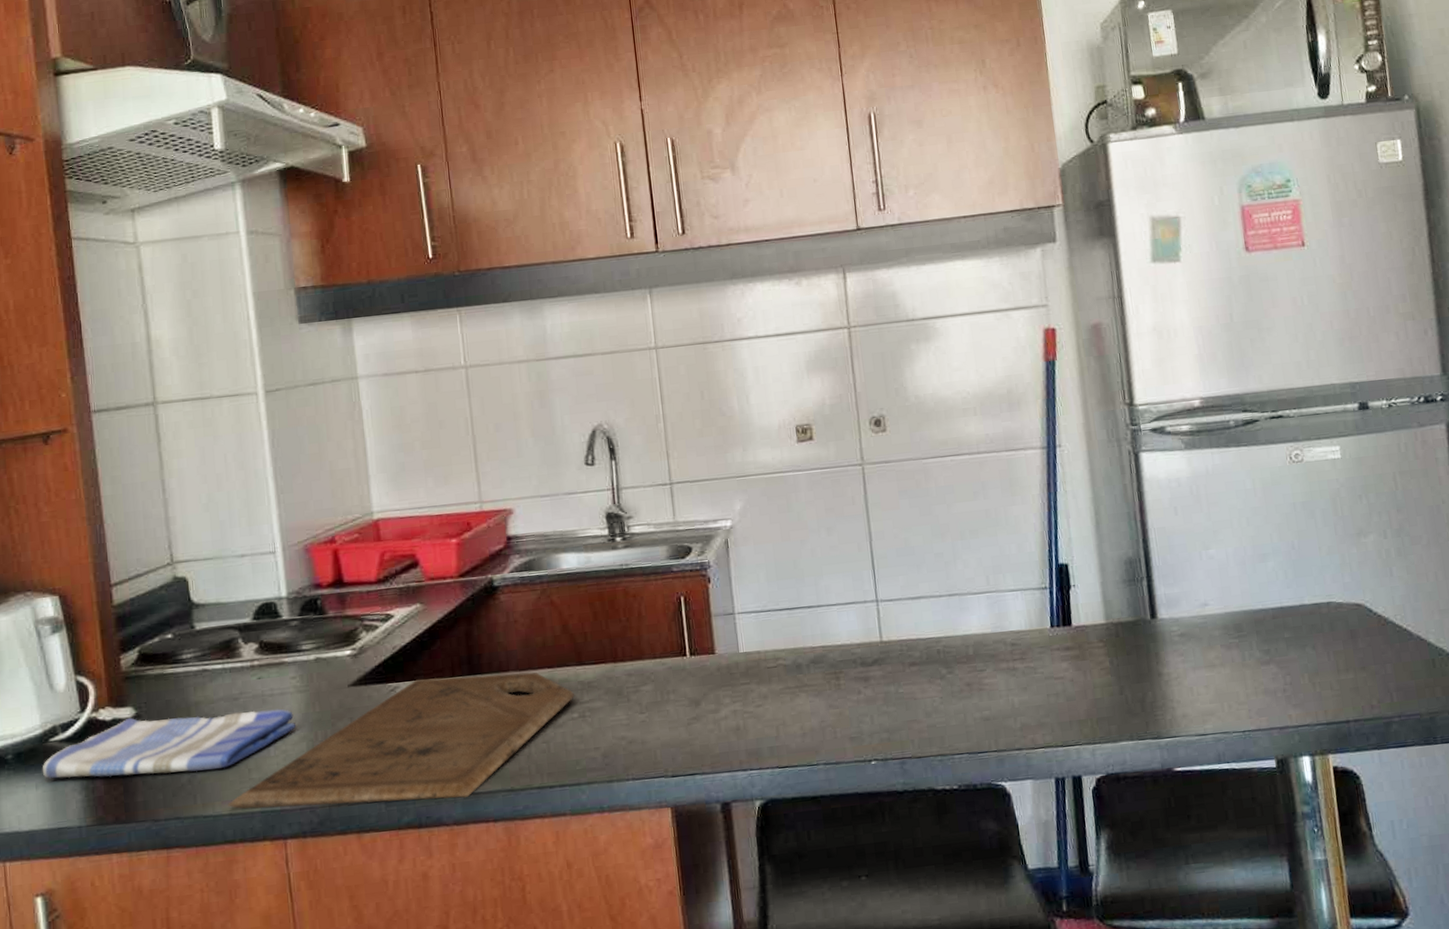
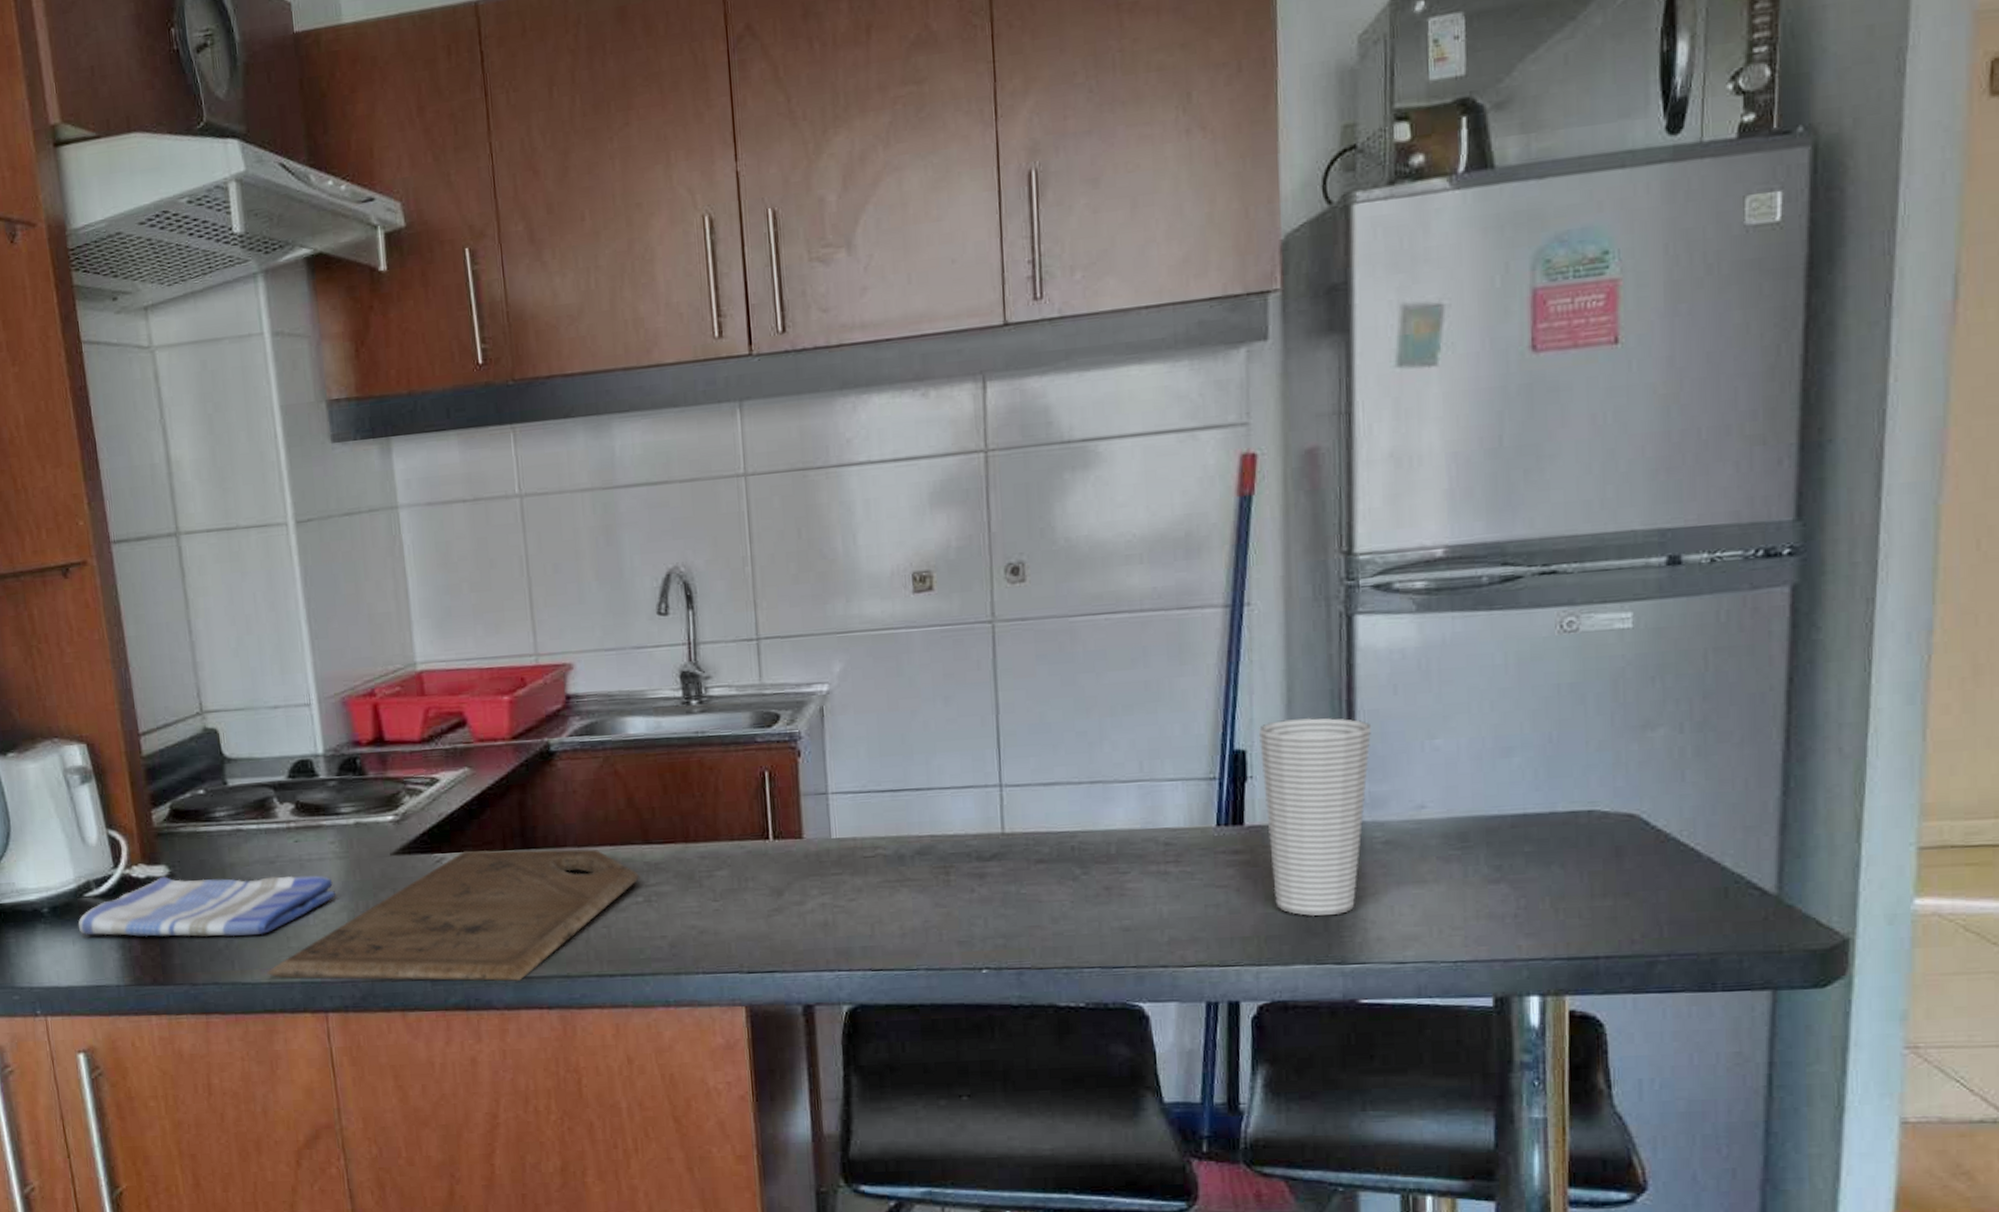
cup: none [1076,535,1163,700] -> present [1259,717,1372,917]

